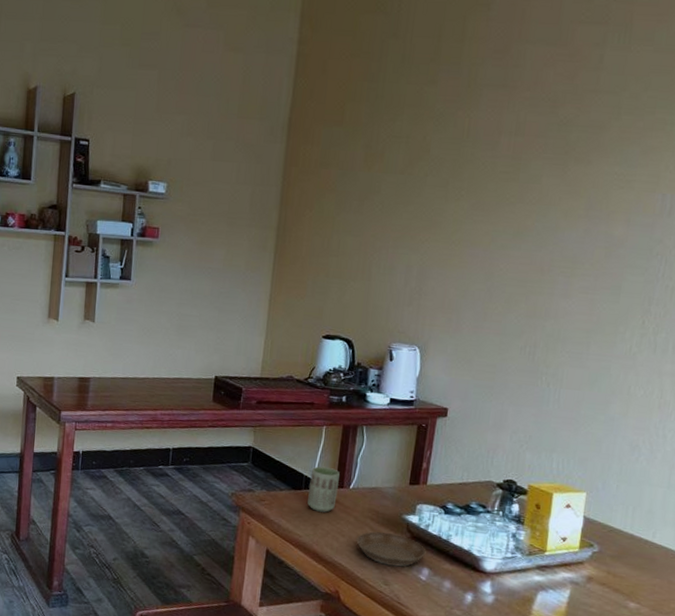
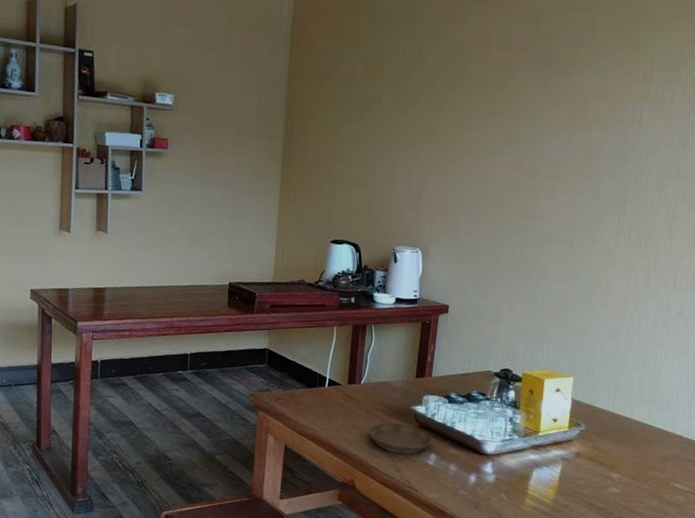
cup: present [307,466,340,513] -> none [322,364,351,407]

